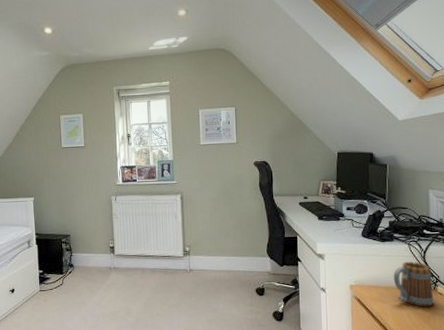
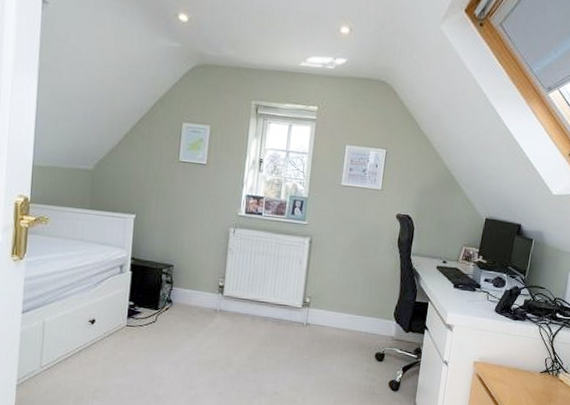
mug: present [393,261,434,307] -> none [518,343,556,393]

